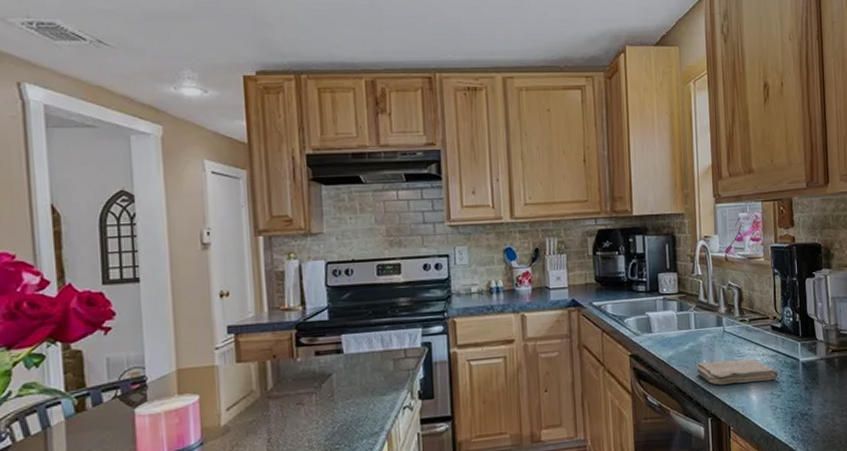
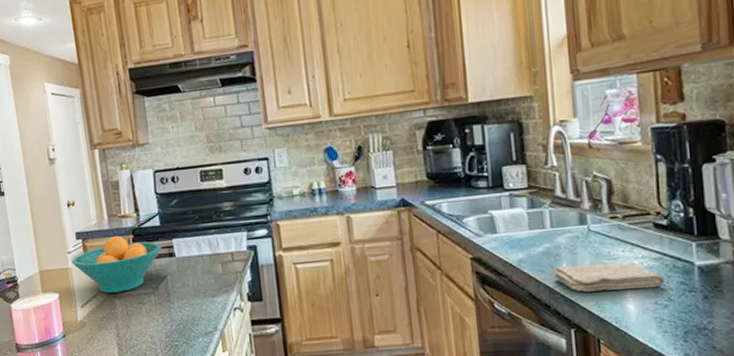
fruit bowl: none [219,330,329,394] -> present [71,235,163,294]

